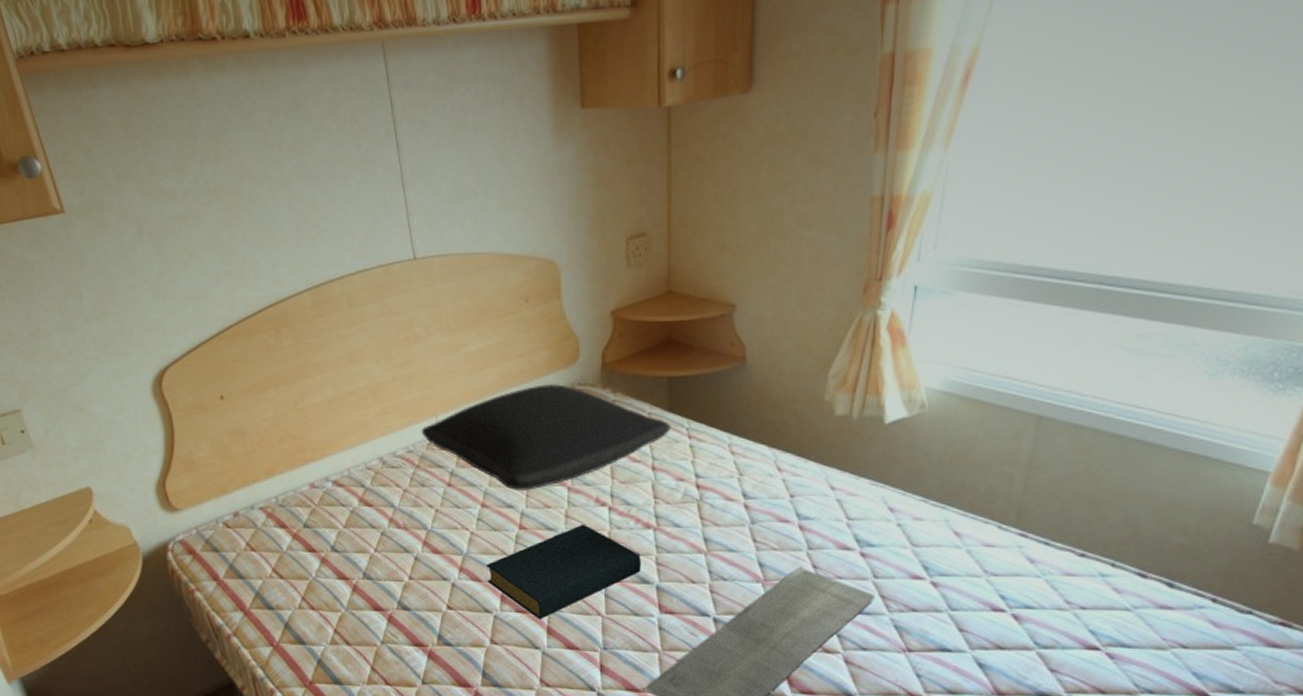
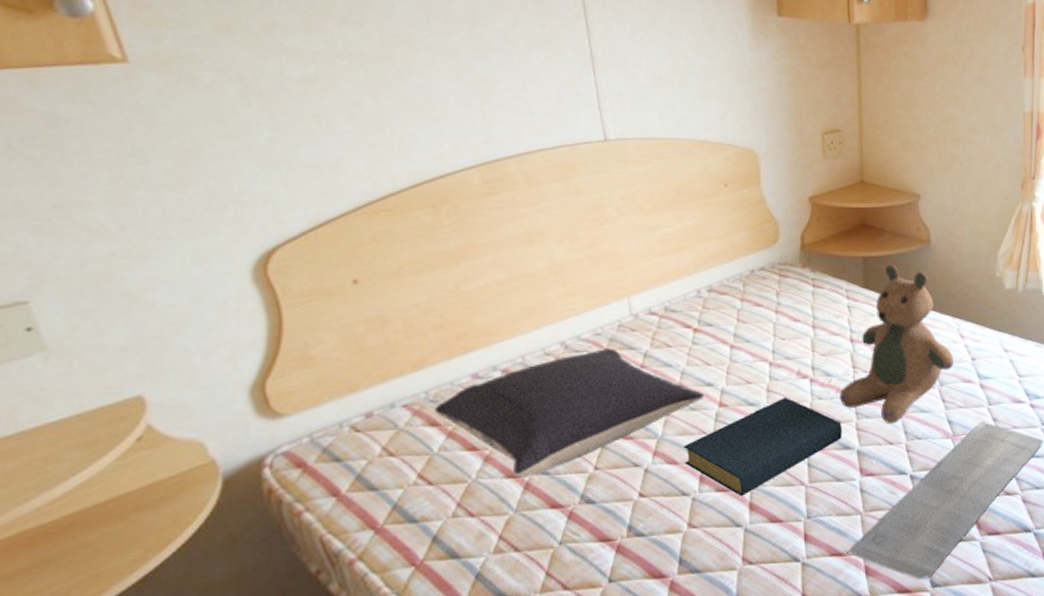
pillow: none [283,466,506,580] -> present [435,348,705,478]
pillow: present [421,383,671,492] -> none [611,263,867,369]
teddy bear: none [639,385,769,562] -> present [840,264,955,424]

